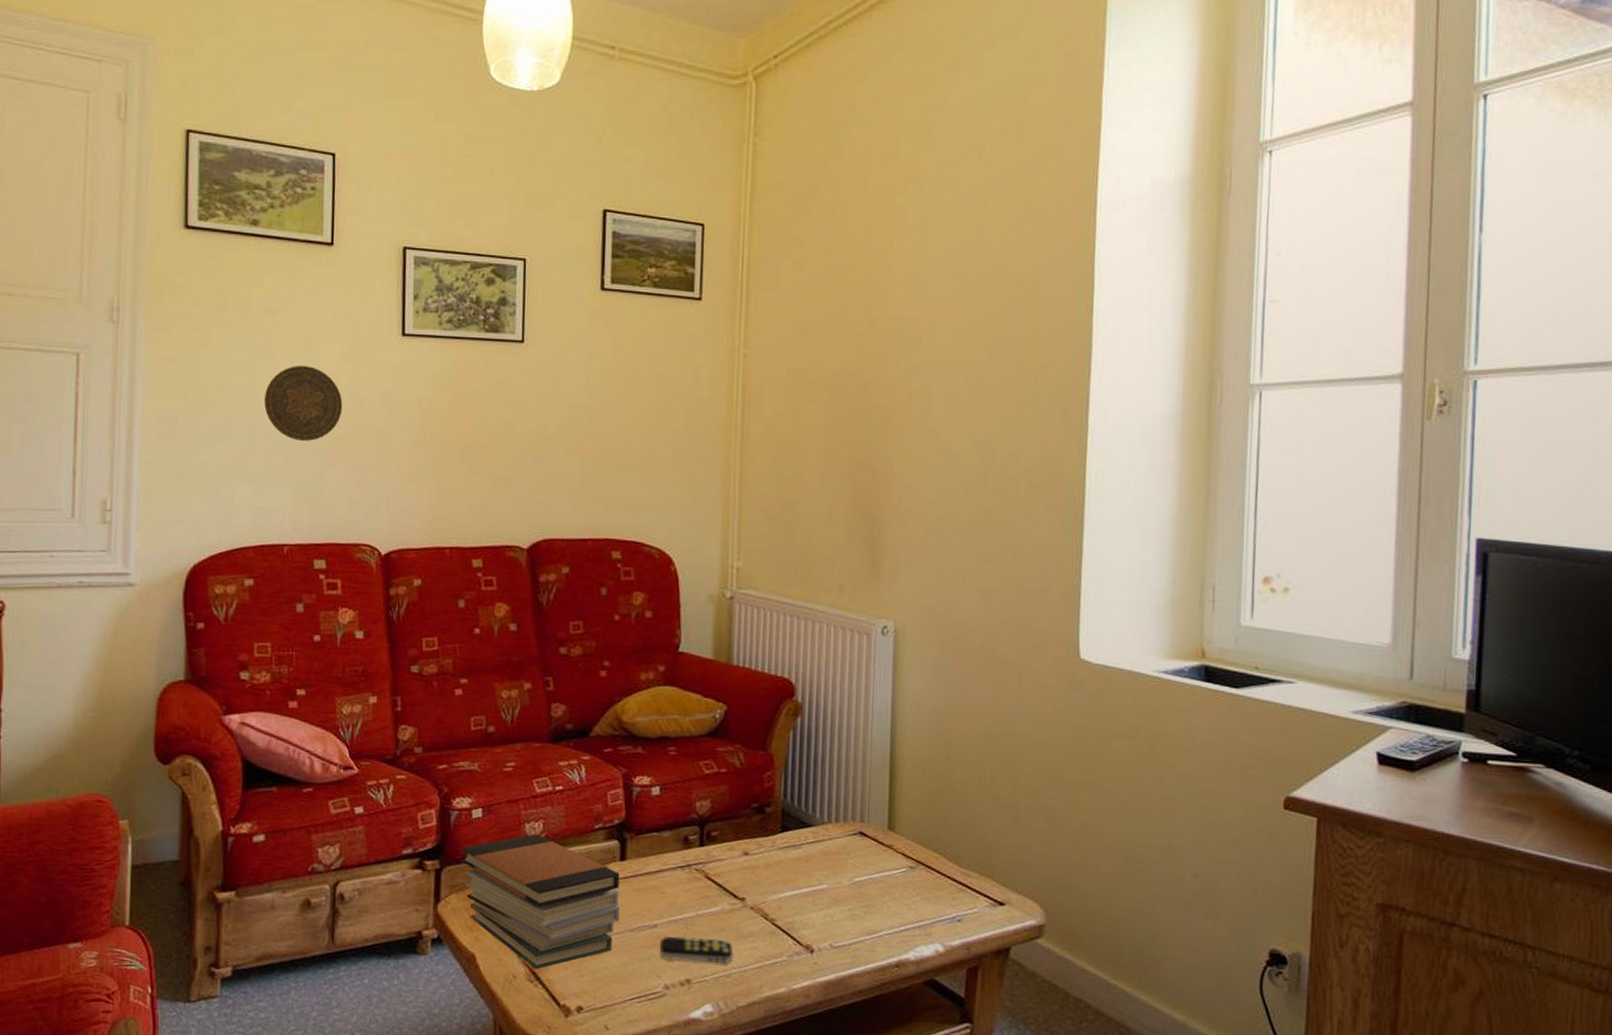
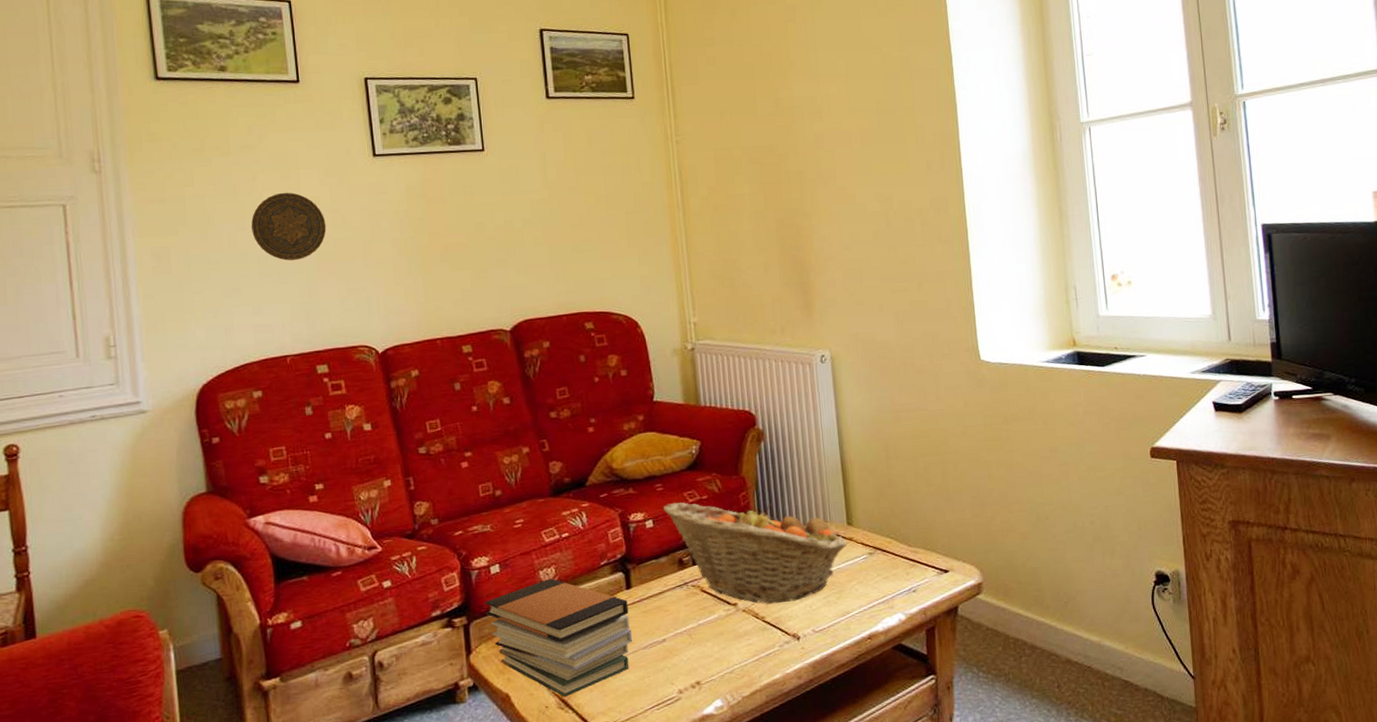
remote control: present [659,936,734,964] -> none [669,641,734,669]
fruit basket: none [674,770,885,908] -> present [663,502,848,605]

